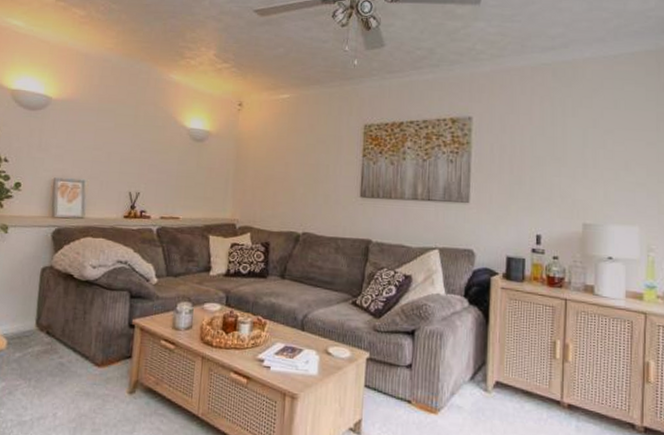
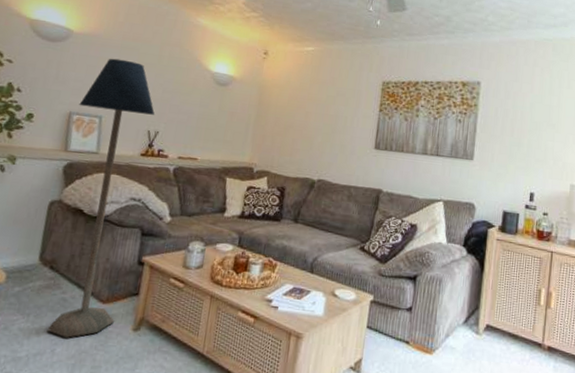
floor lamp: none [49,122,135,402] -> present [48,58,155,338]

